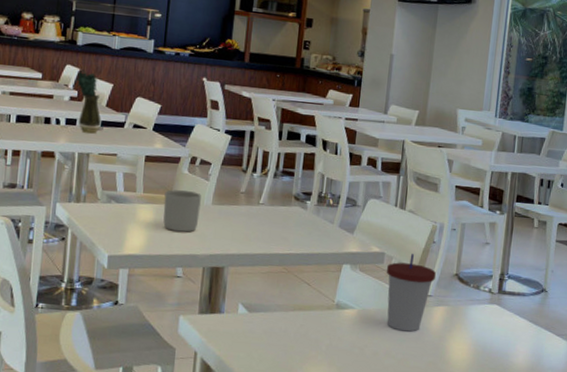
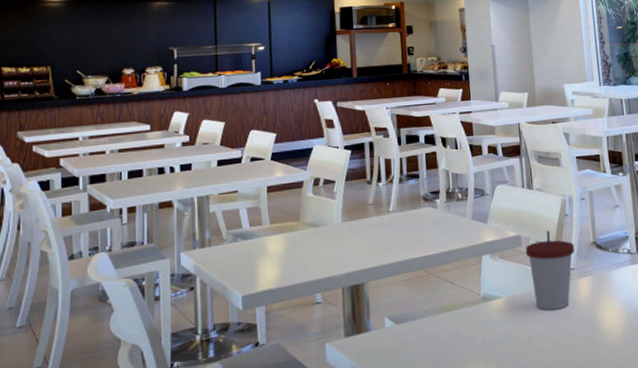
vase: present [76,68,102,135] -> none [186,113,217,177]
mug: present [163,189,201,233] -> none [292,213,331,257]

